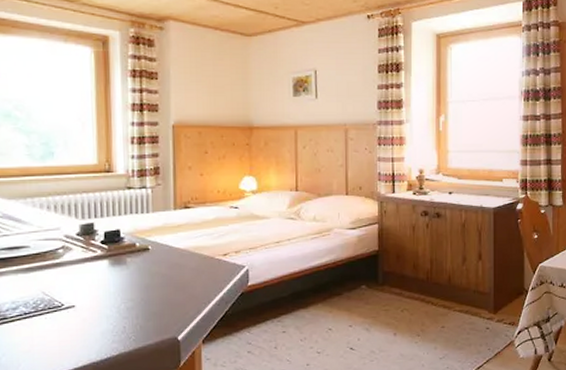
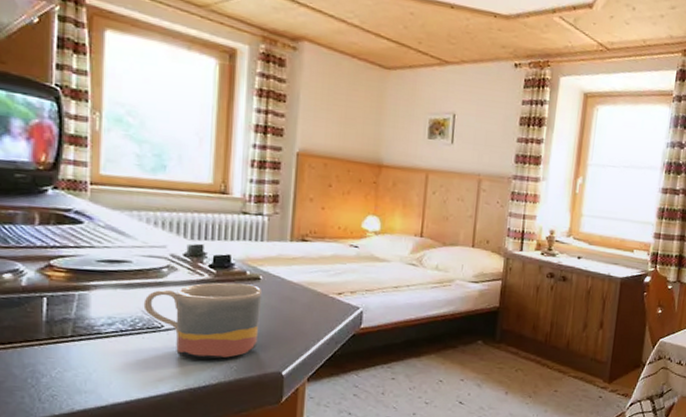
mug: none [43,255,153,333] -> present [143,282,263,360]

